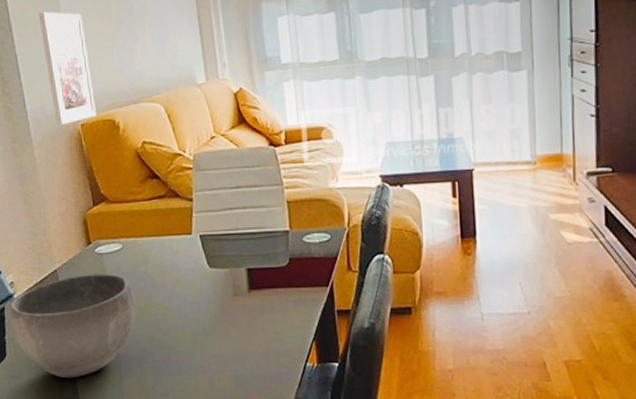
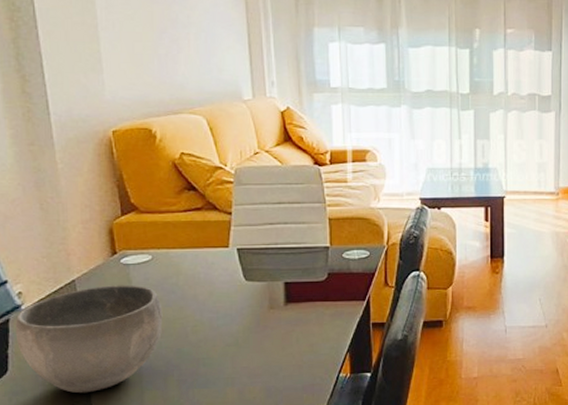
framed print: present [38,11,97,126] -> none [70,11,131,131]

